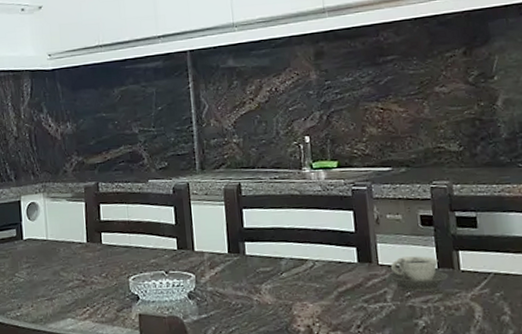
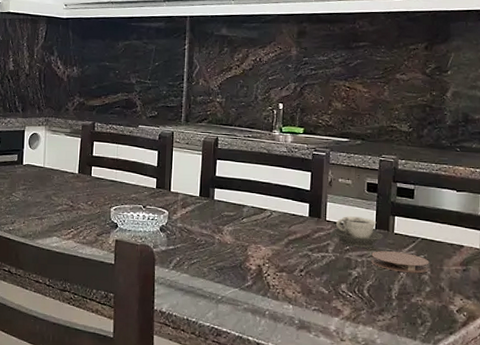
coaster: none [437,292,509,316] -> present [371,251,429,274]

